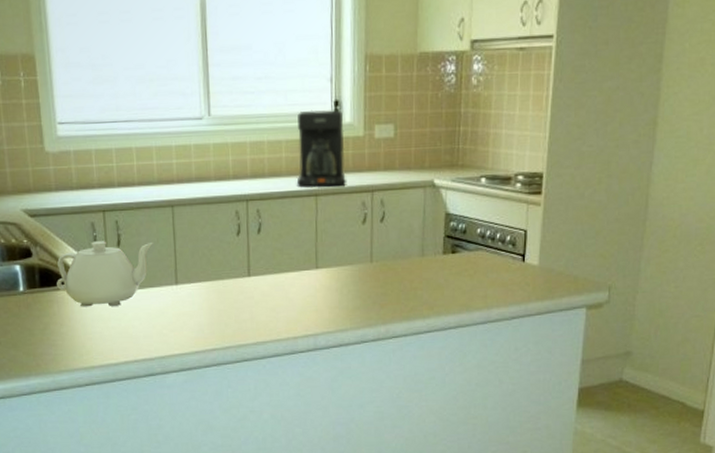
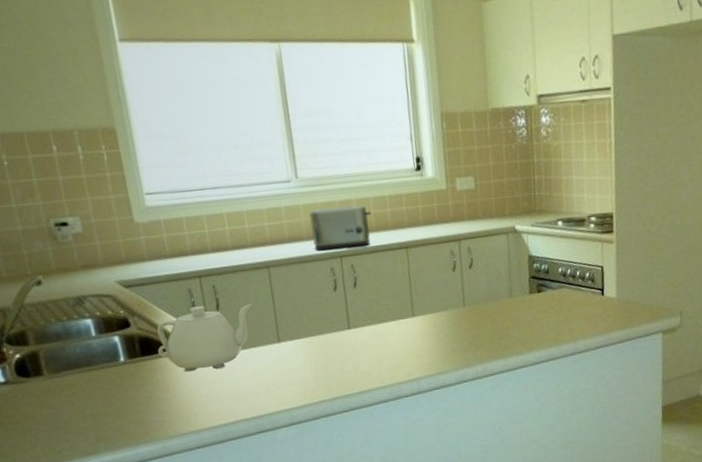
toaster: none [217,146,283,193] -> present [308,204,372,251]
coffee maker: present [297,110,346,188] -> none [382,166,434,241]

